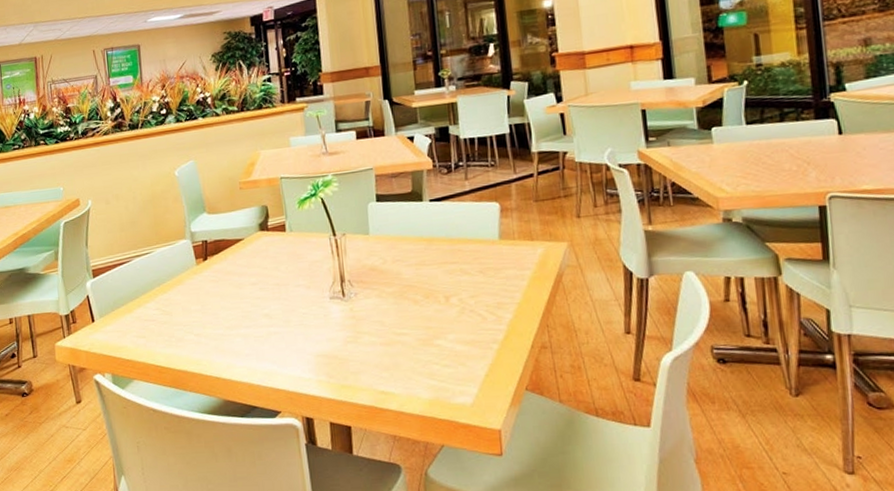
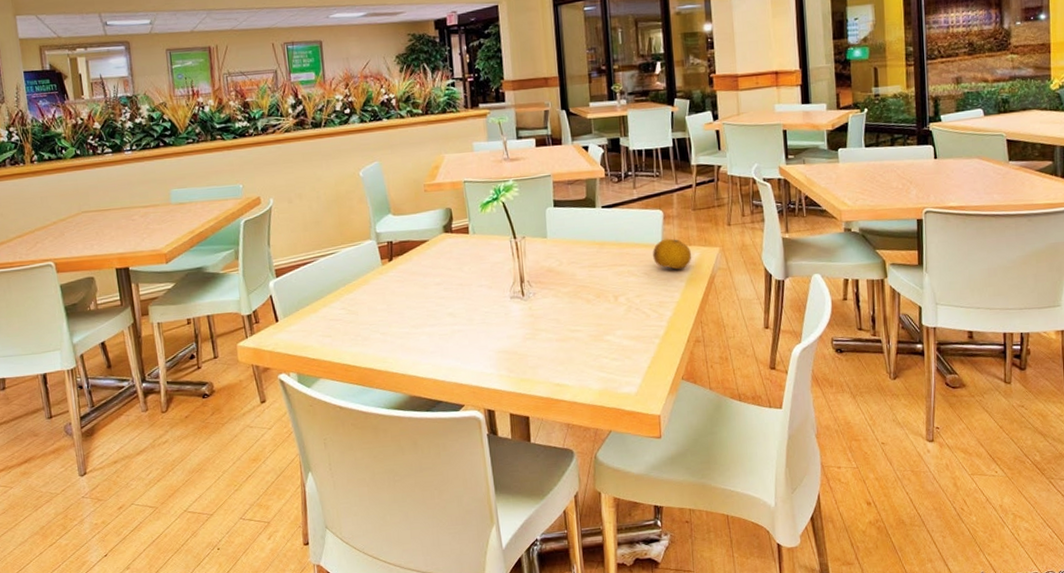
fruit: none [488,233,535,267] -> present [653,238,692,270]

